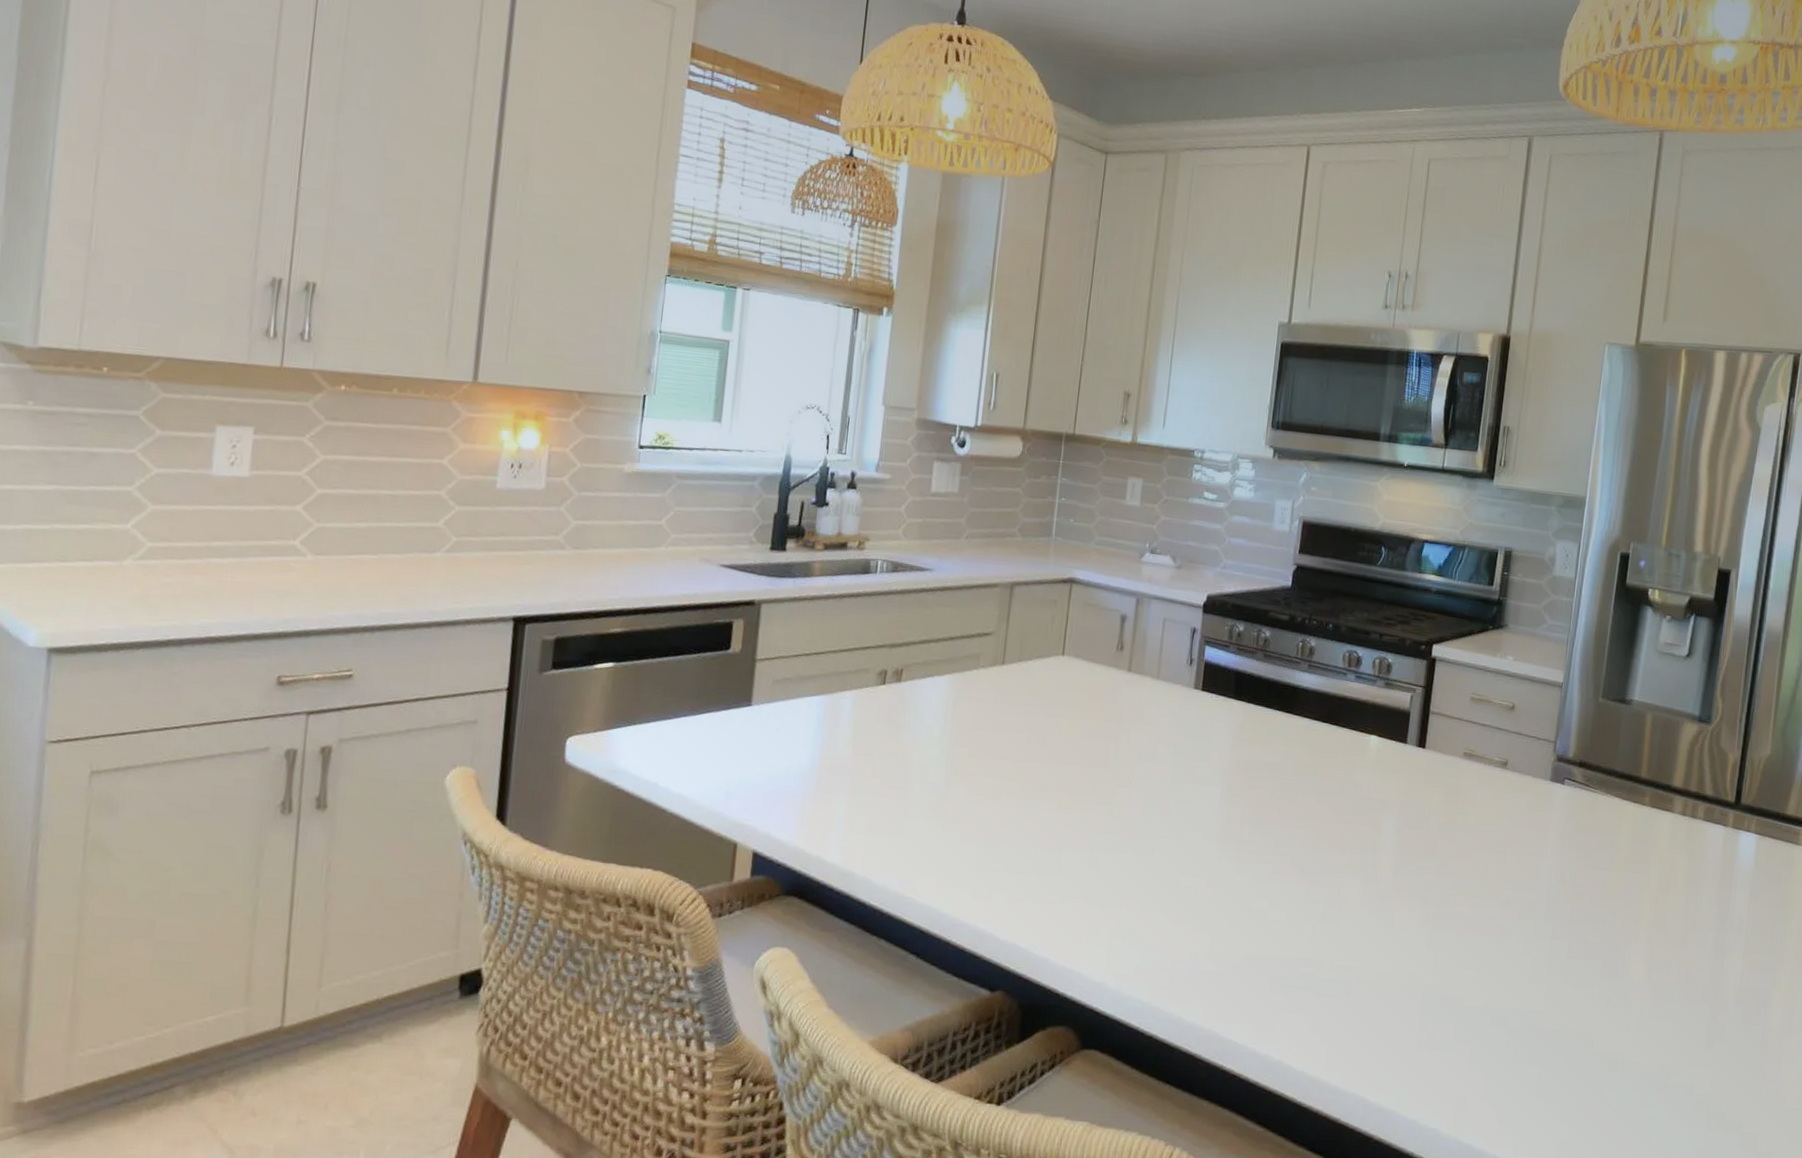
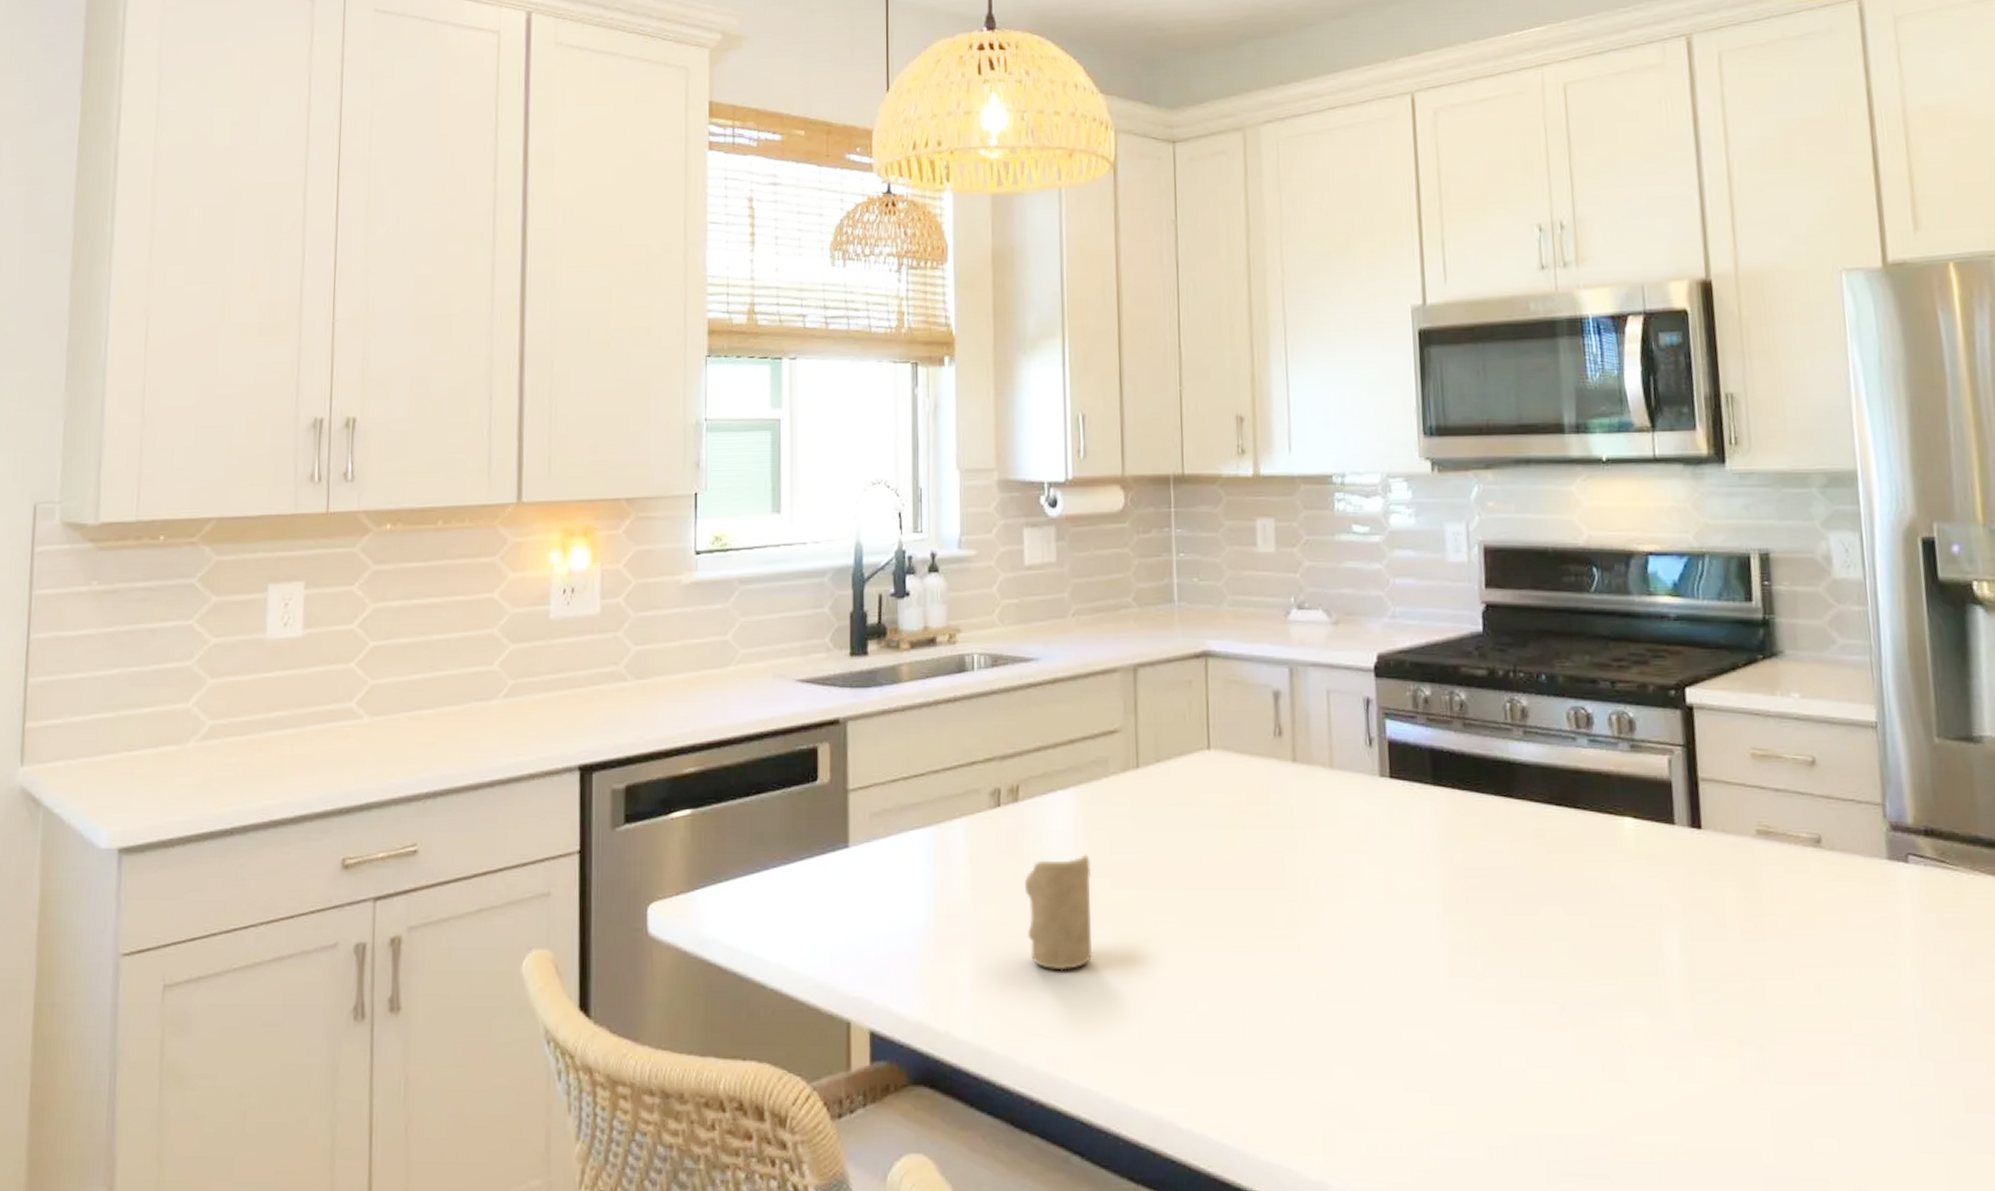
candle: none [895,728,955,816] -> present [1025,854,1093,971]

